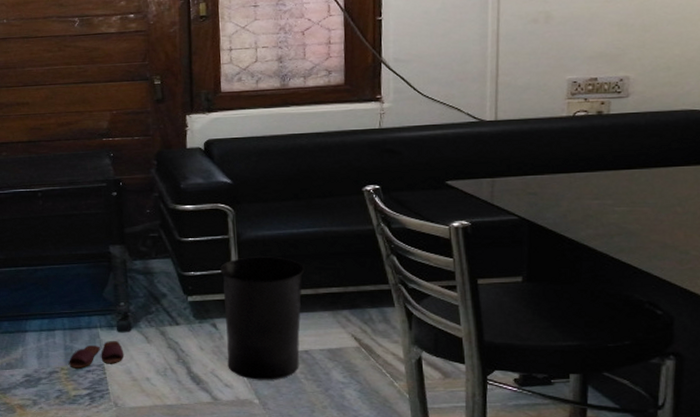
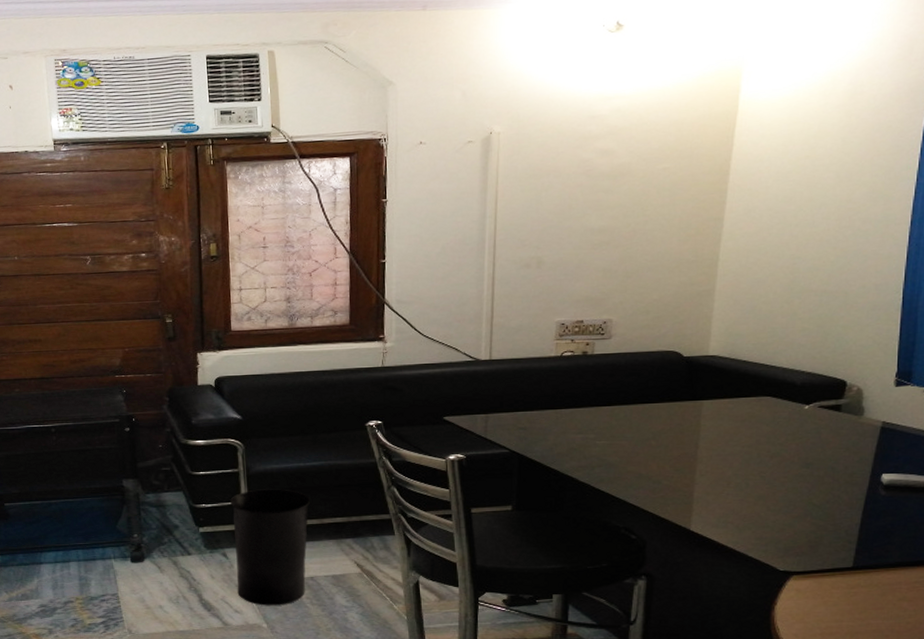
slippers: present [69,340,125,369] -> none [84,570,138,598]

